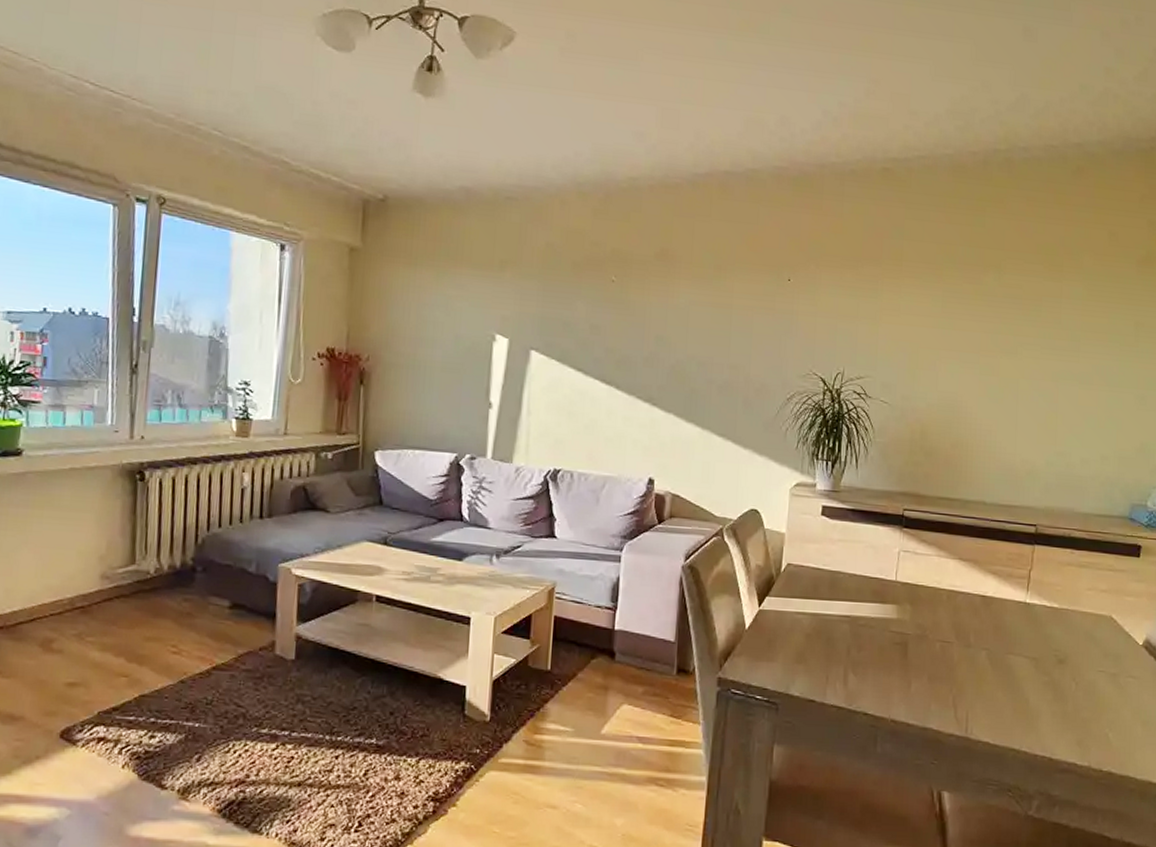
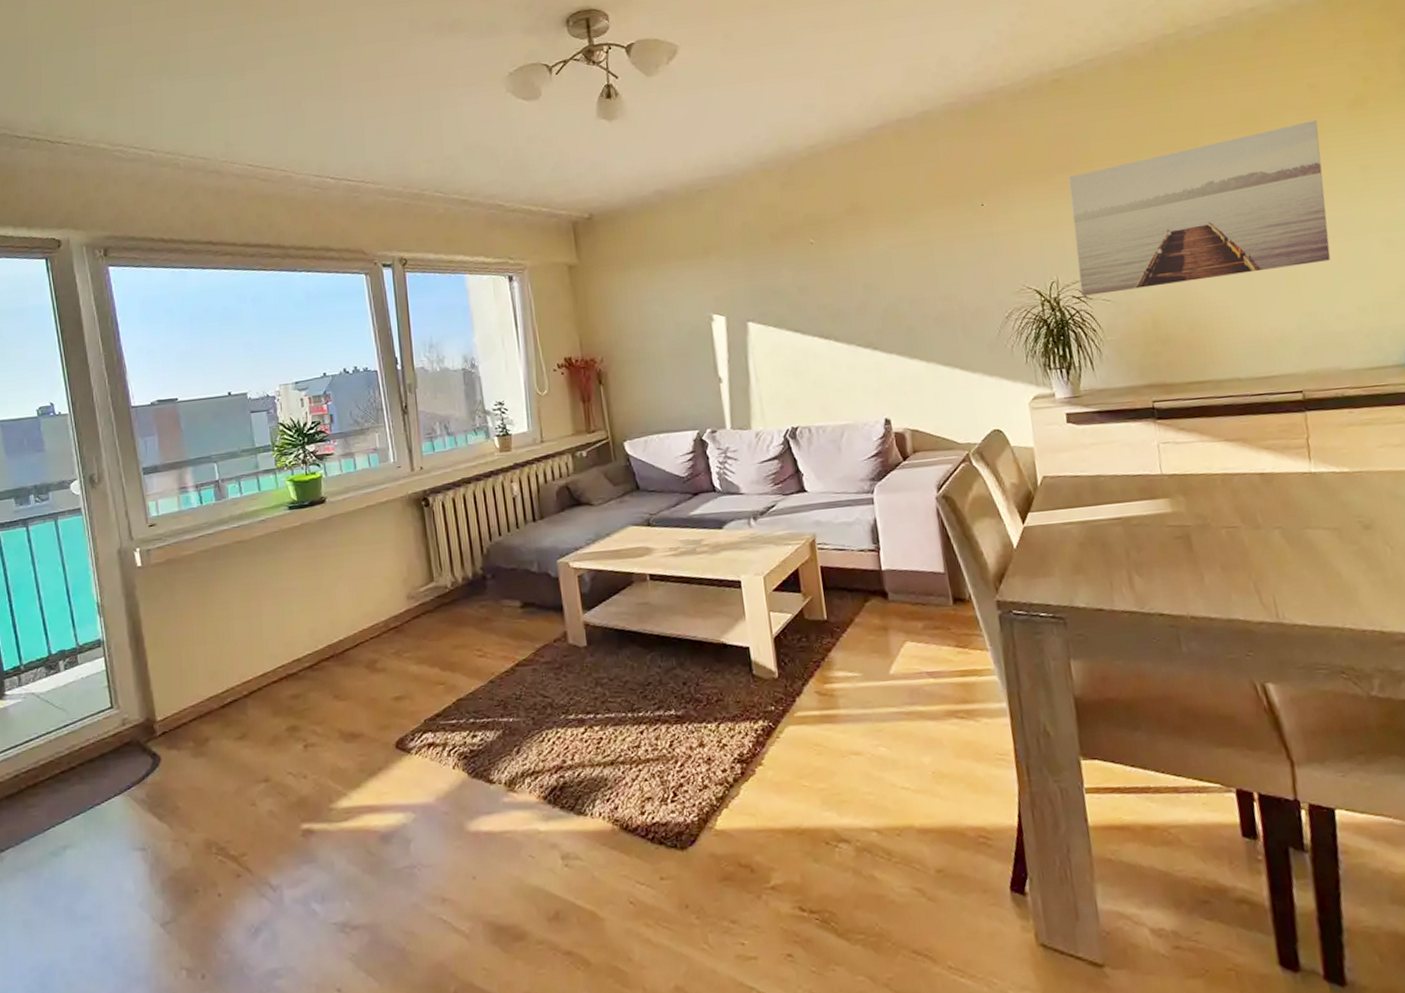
wall art: none [863,267,1109,406] -> present [1068,120,1331,296]

